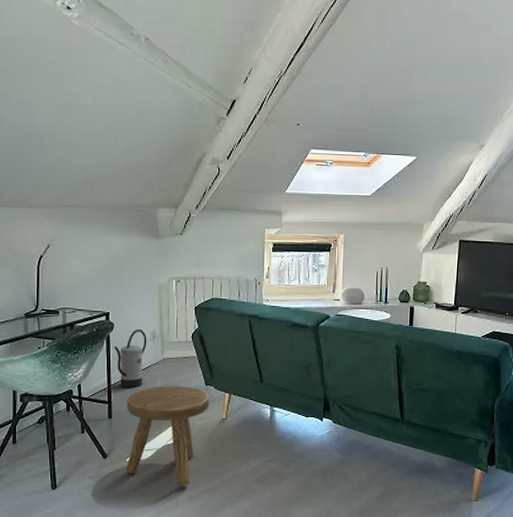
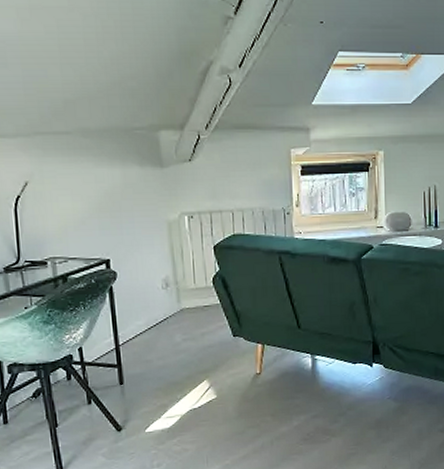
watering can: present [114,328,147,388] -> none [119,276,159,347]
stool: present [126,386,210,487] -> none [140,339,240,456]

